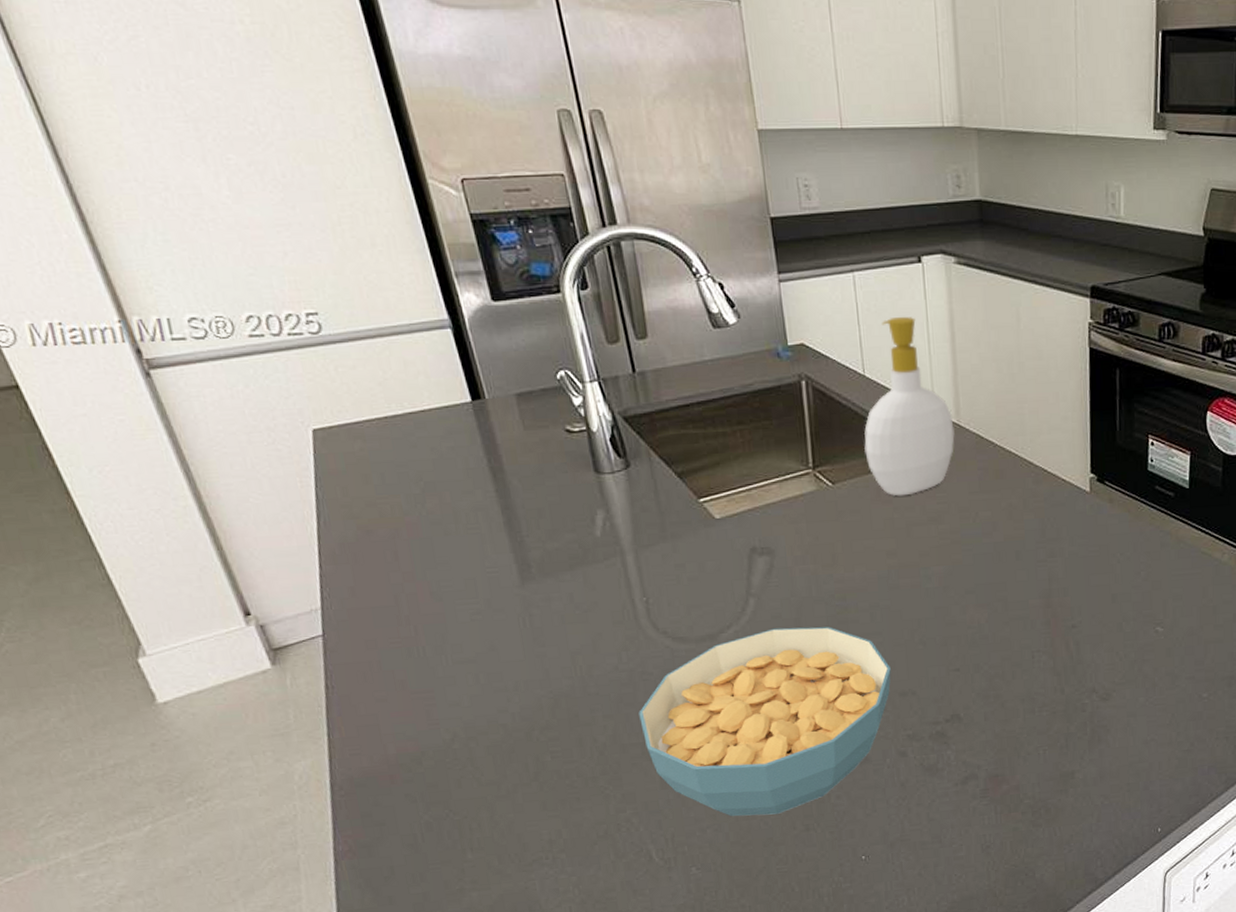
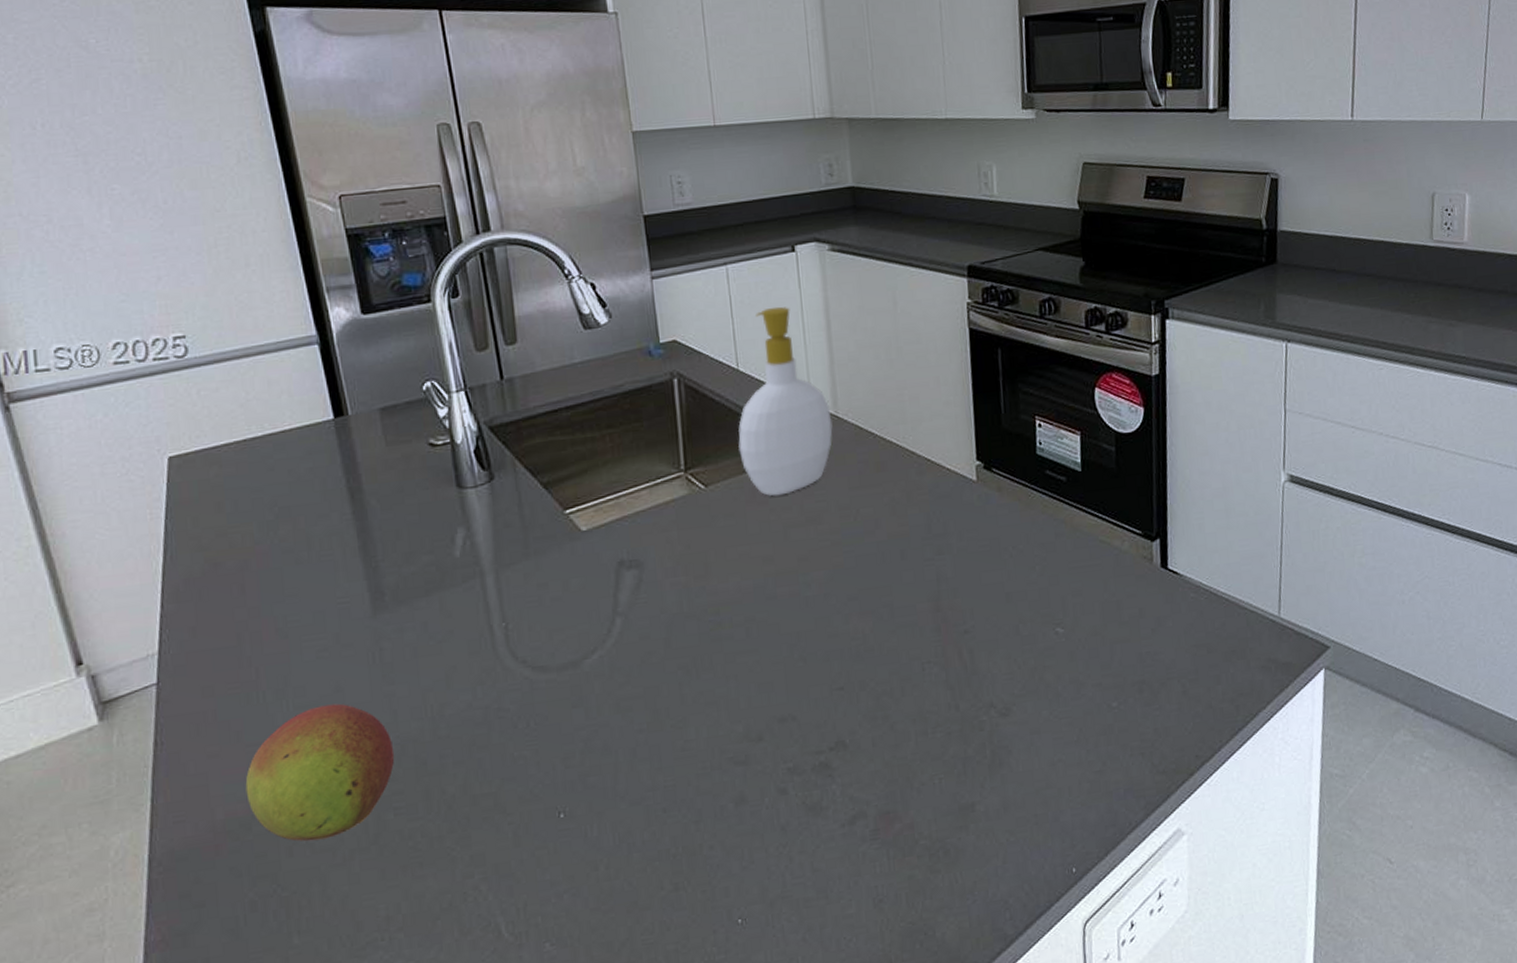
fruit: none [413,660,549,776] -> present [245,703,395,842]
cereal bowl: present [639,627,891,817] -> none [492,646,769,877]

